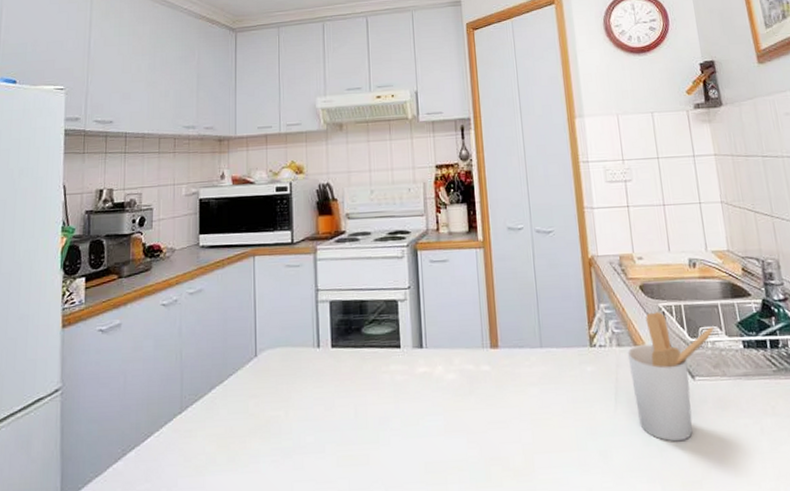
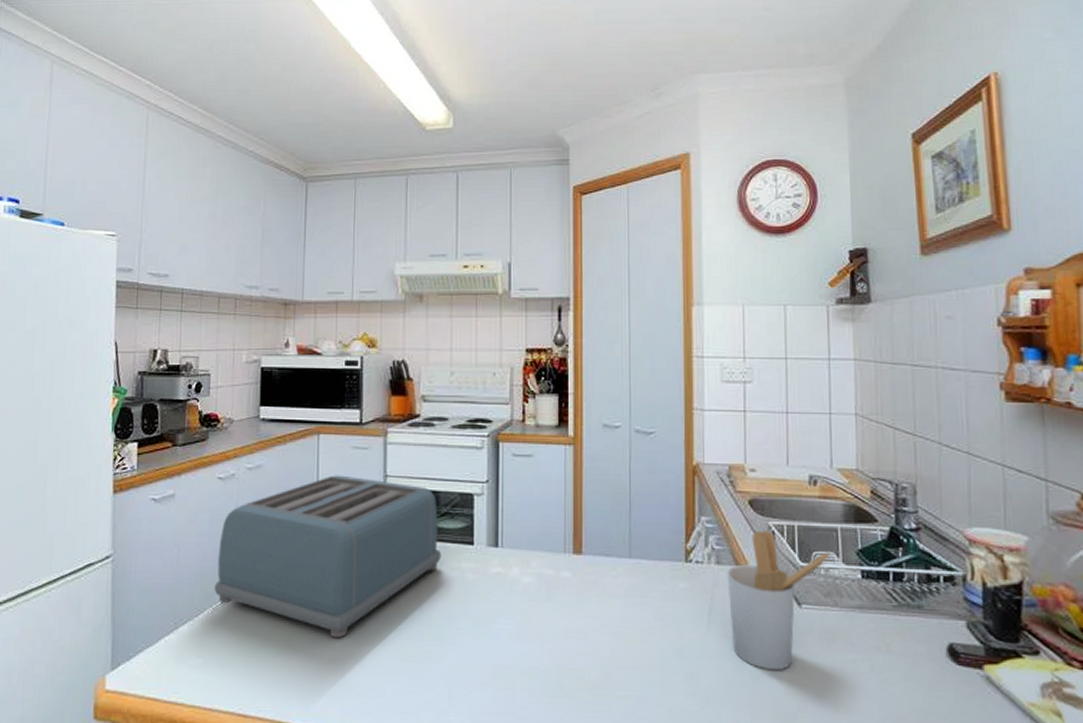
toaster: none [160,292,372,450] -> present [214,475,442,639]

